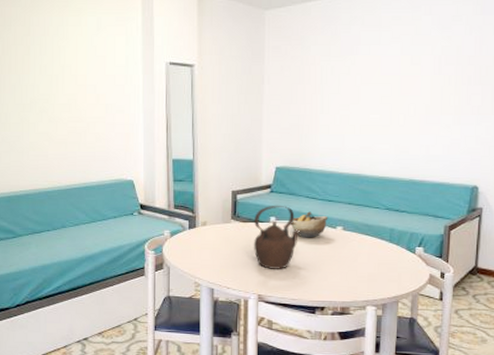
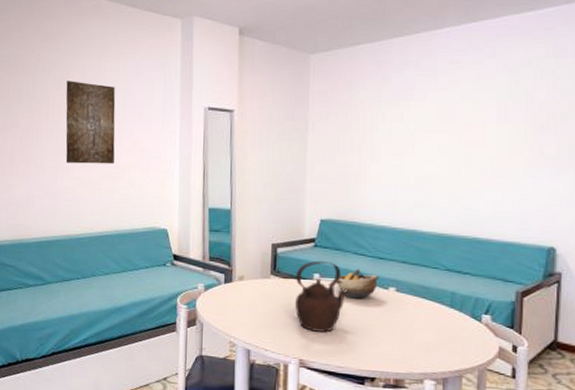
wall art: none [28,36,79,119] -> present [66,81,116,164]

